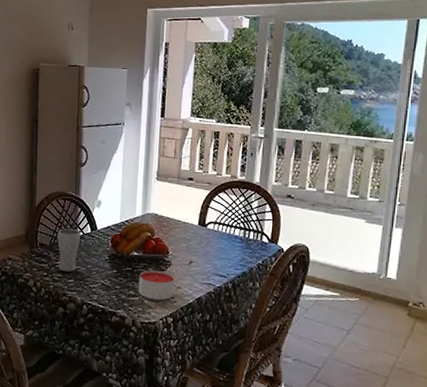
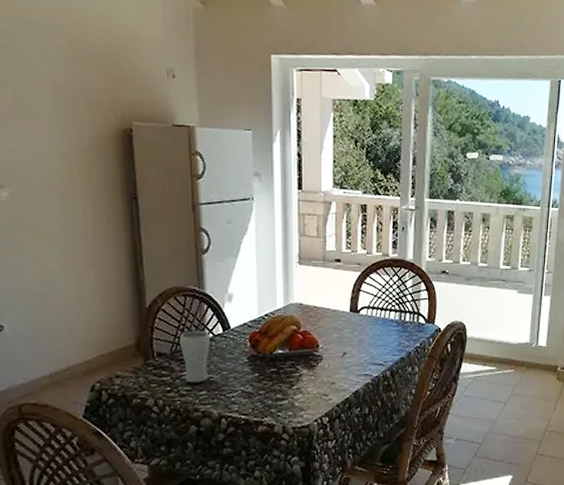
candle: present [138,270,175,301] -> none [286,367,328,401]

